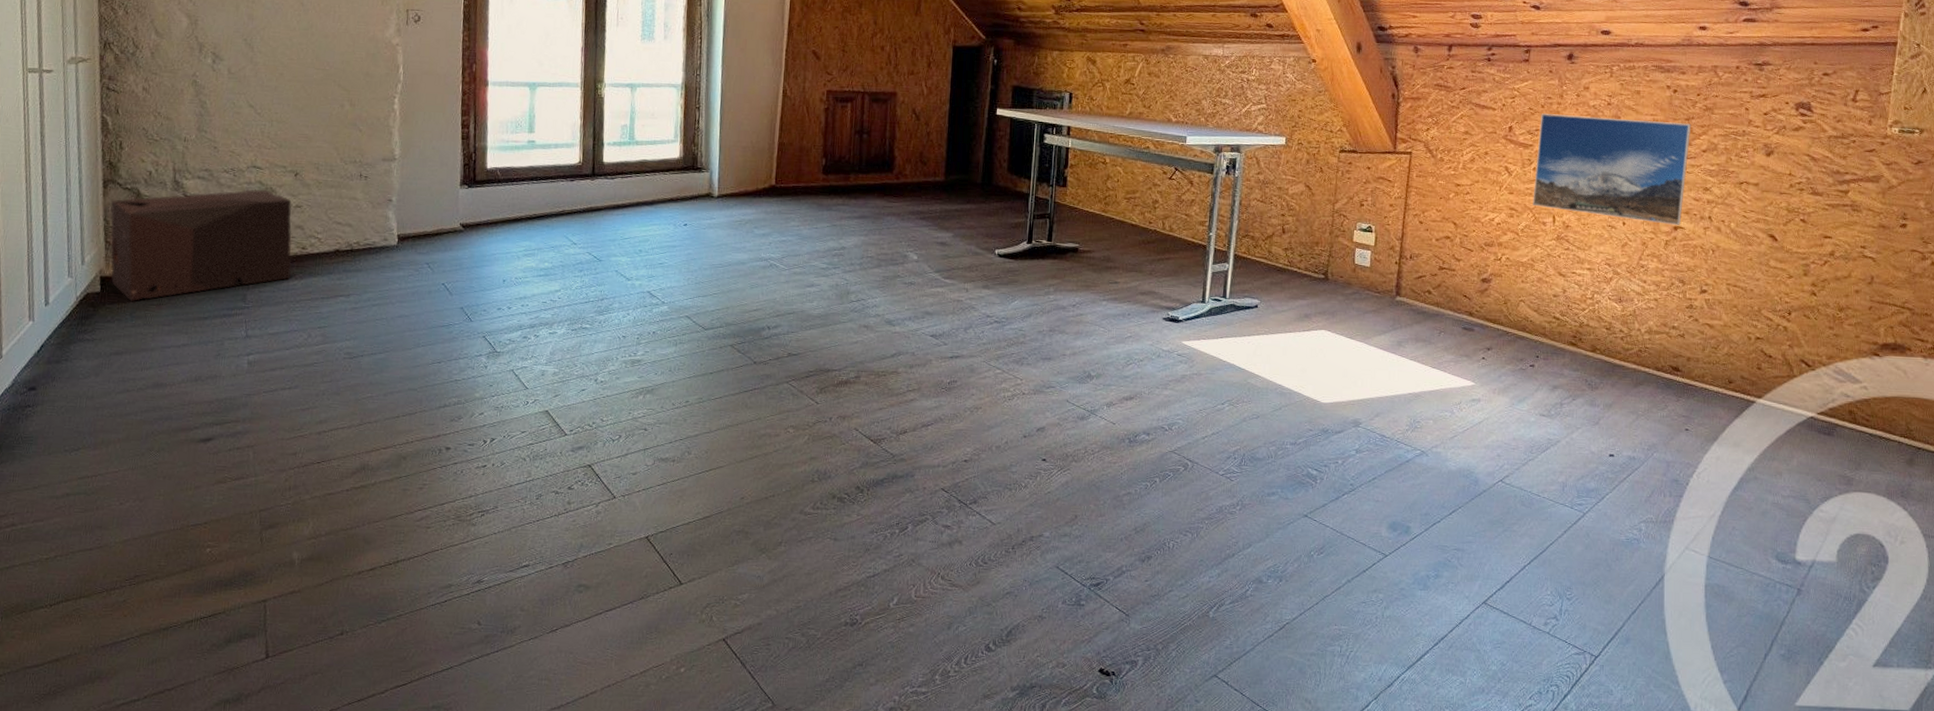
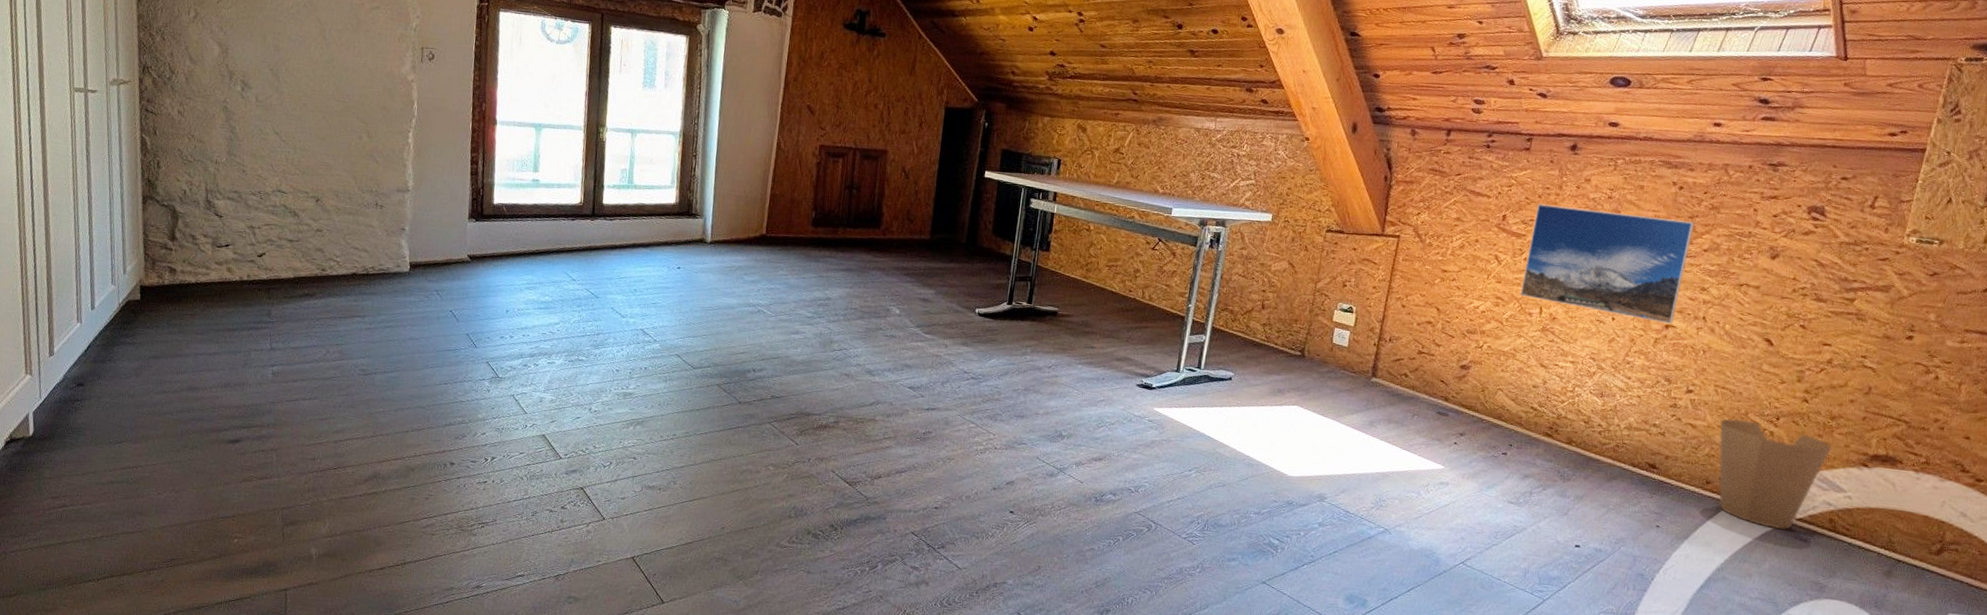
cardboard box: present [110,188,292,301] -> none [148,211,313,310]
trash can: none [1736,316,1843,425] -> present [1719,418,1832,530]

